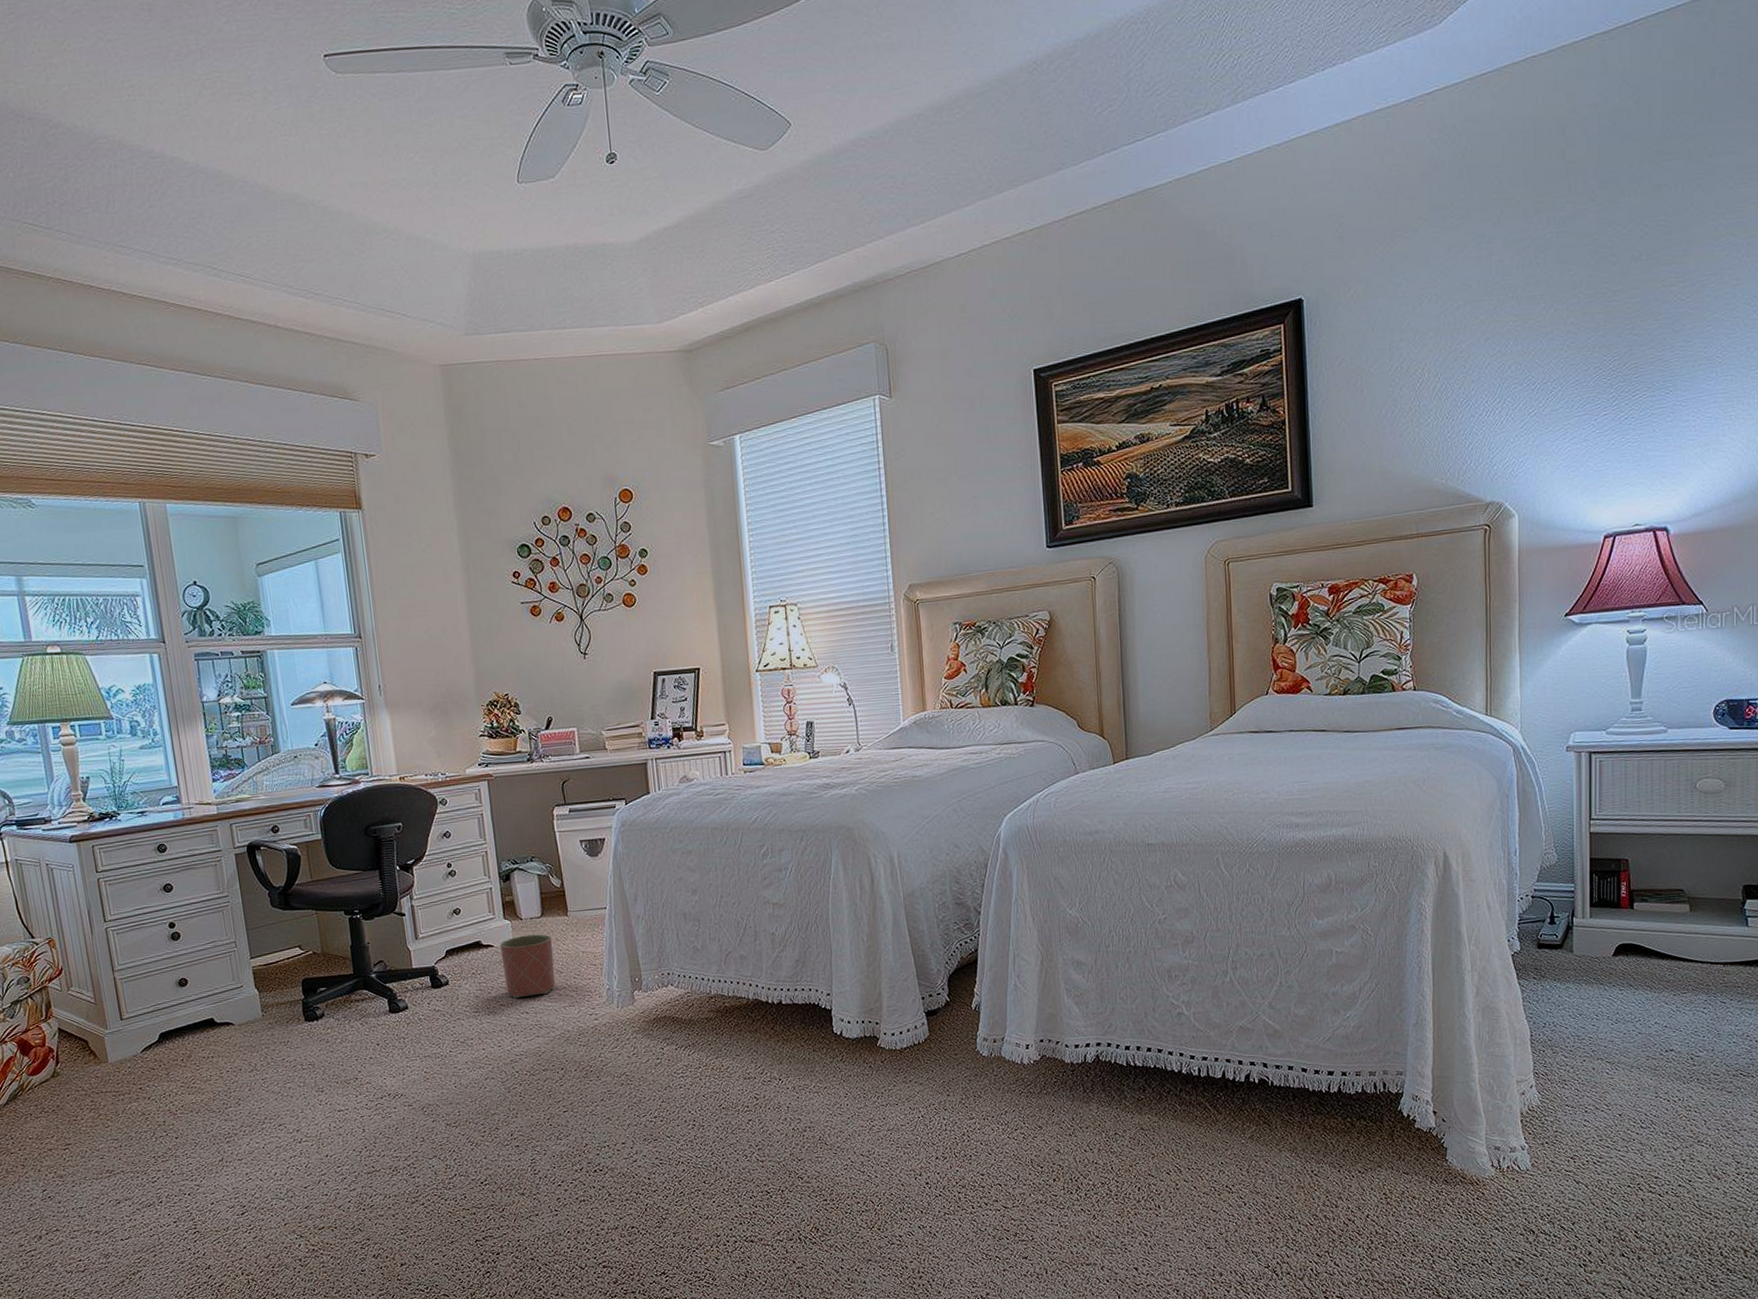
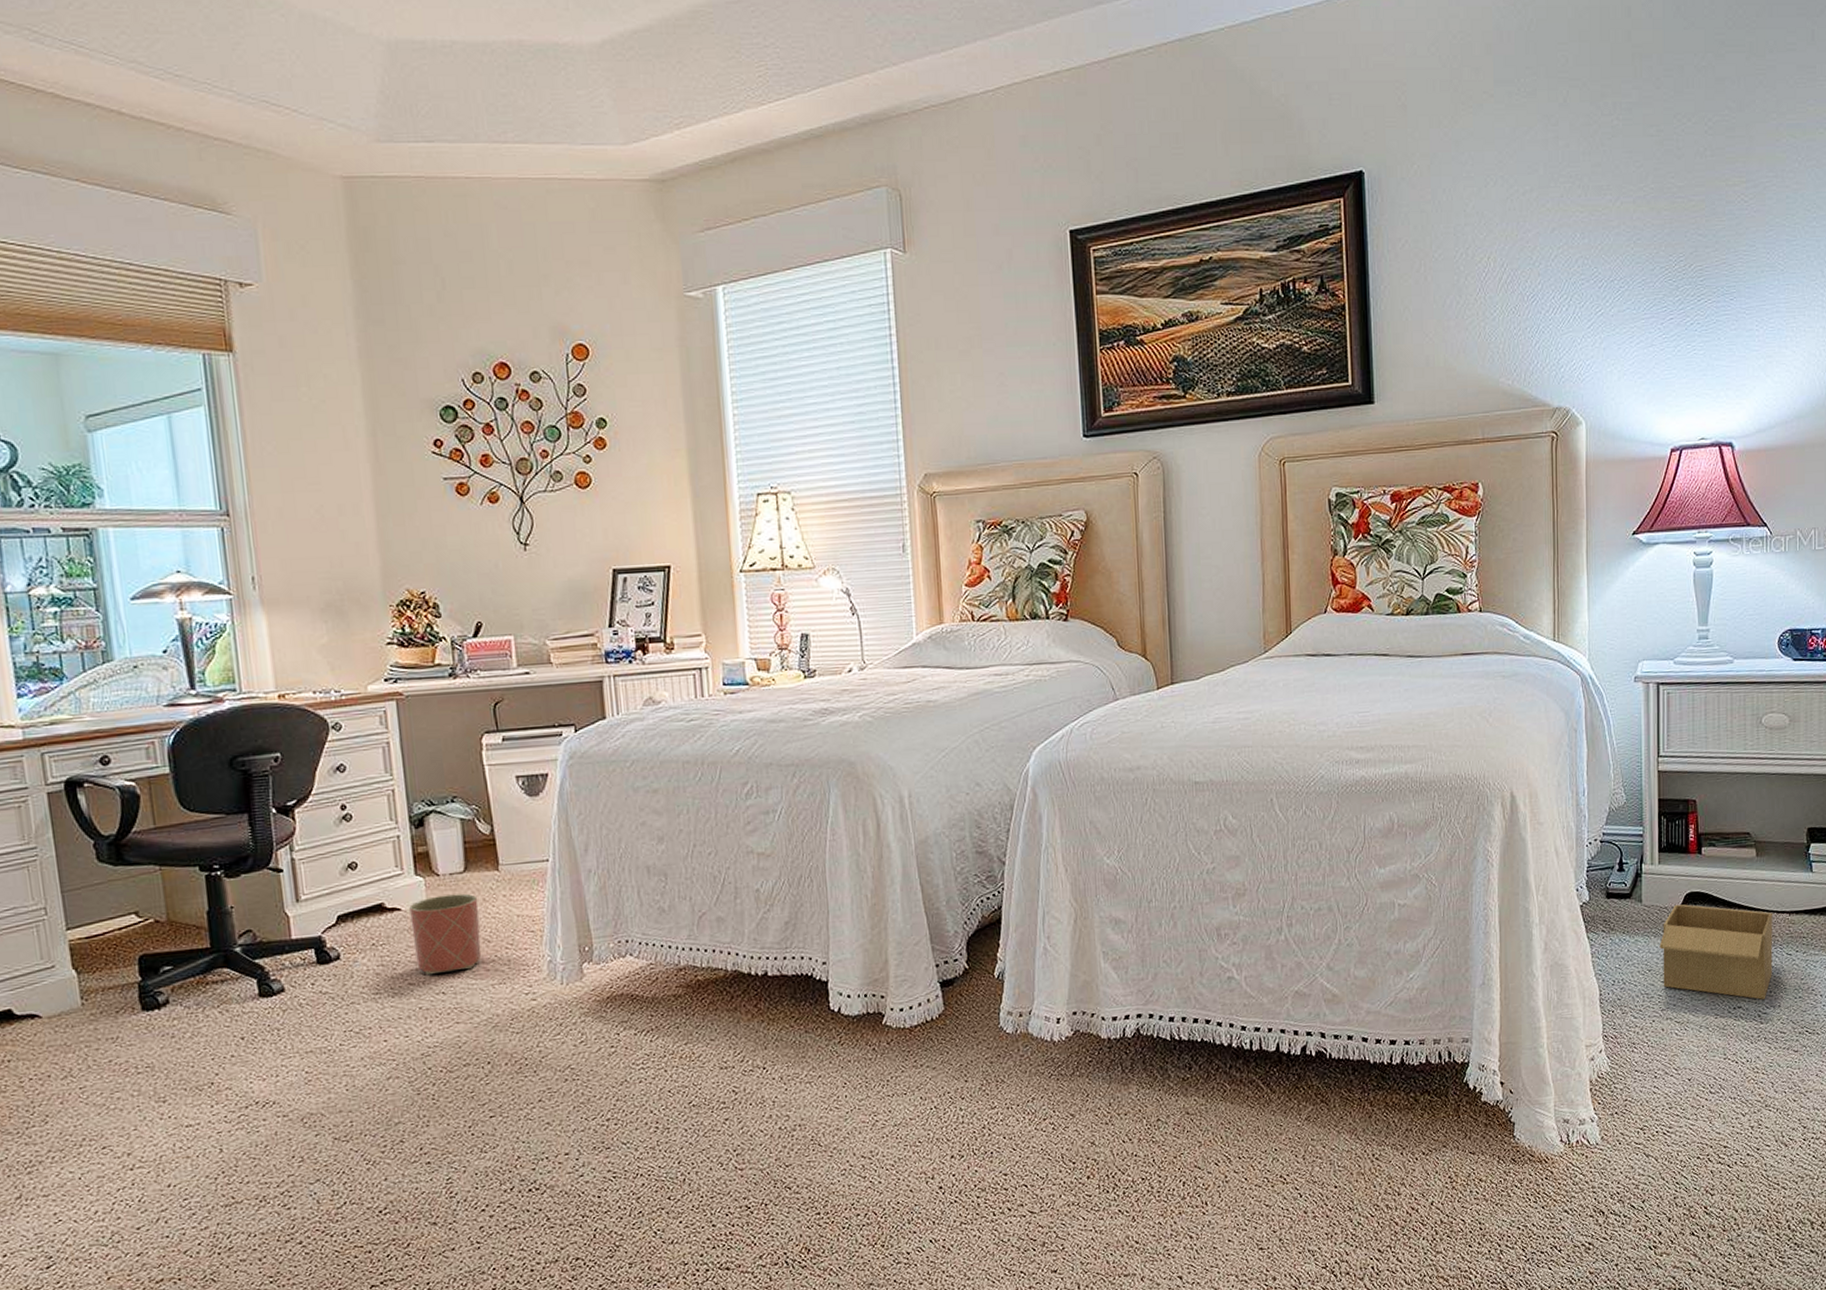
cardboard box: none [1590,954,1707,1044] -> present [1659,904,1774,1000]

